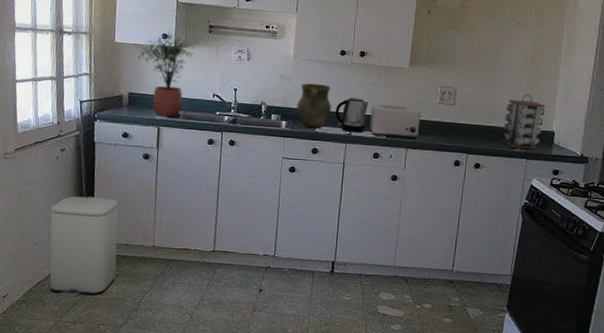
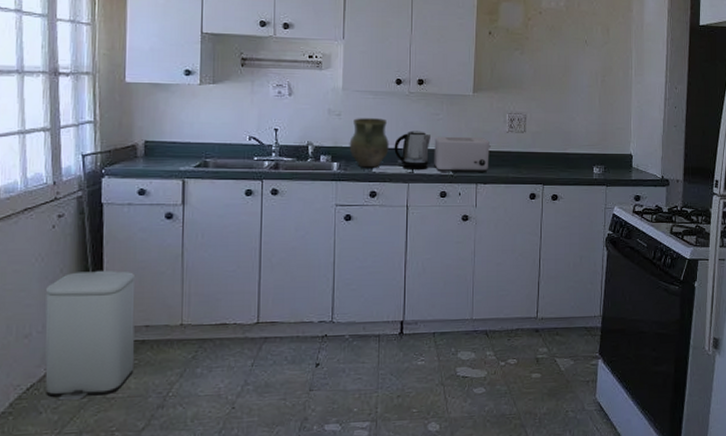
potted plant: present [138,36,194,118] -> none [155,72,224,167]
spice rack: present [501,94,545,150] -> none [577,116,620,176]

